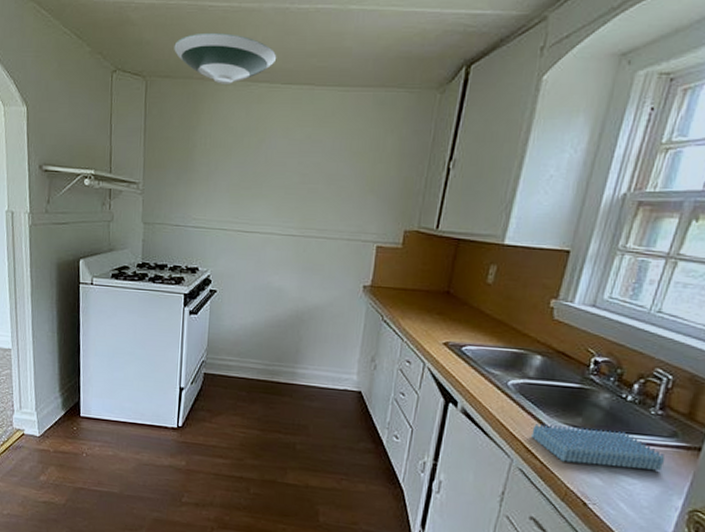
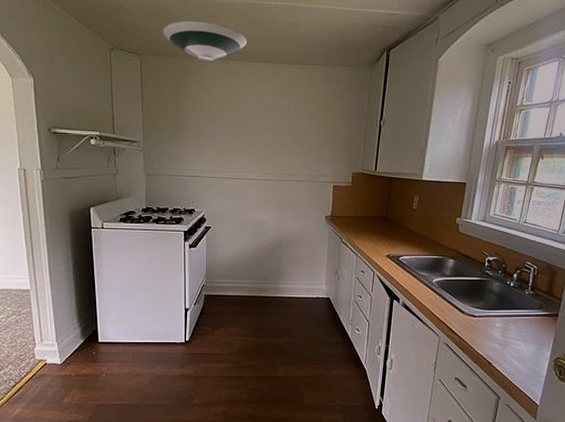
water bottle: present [531,423,666,470] -> none [451,309,537,334]

